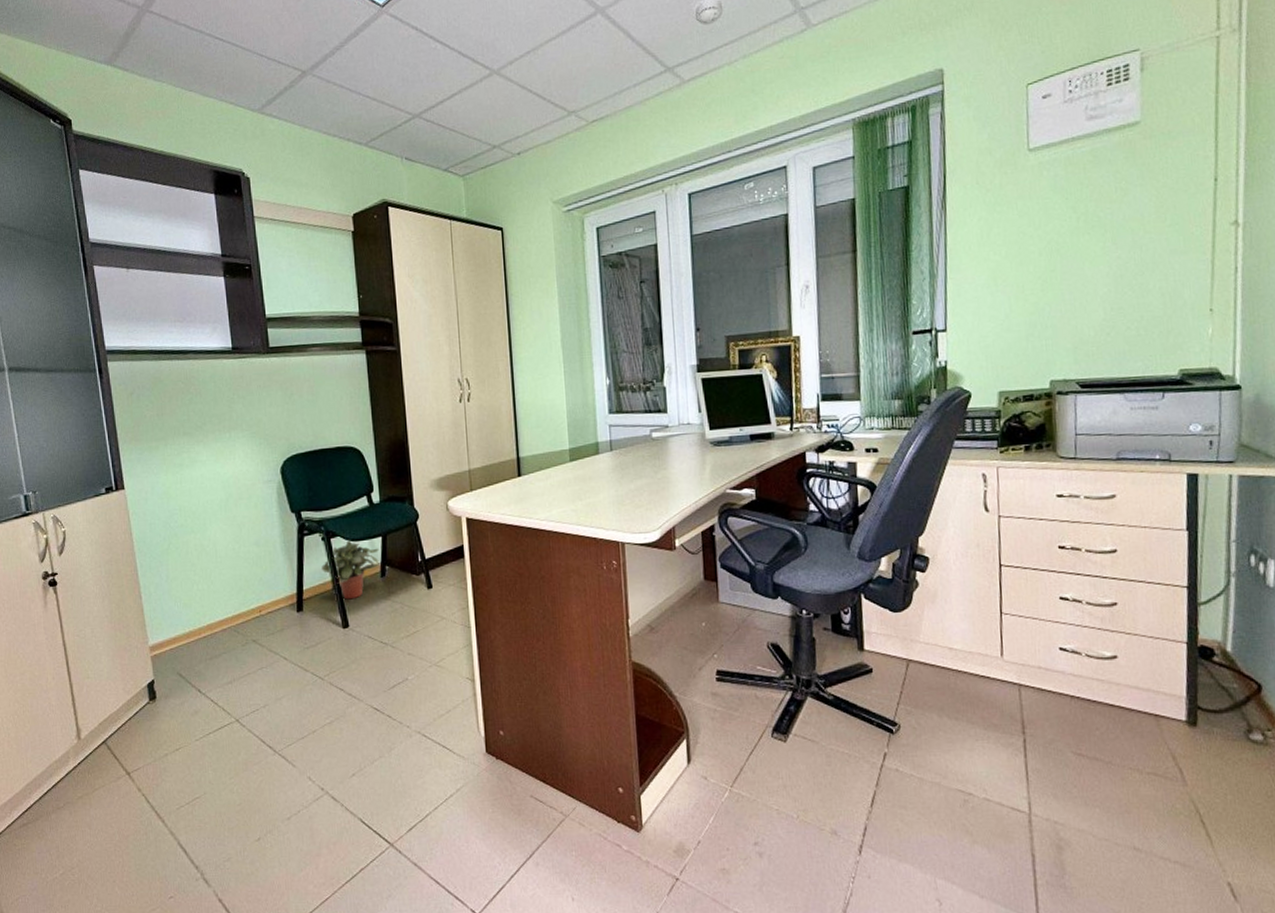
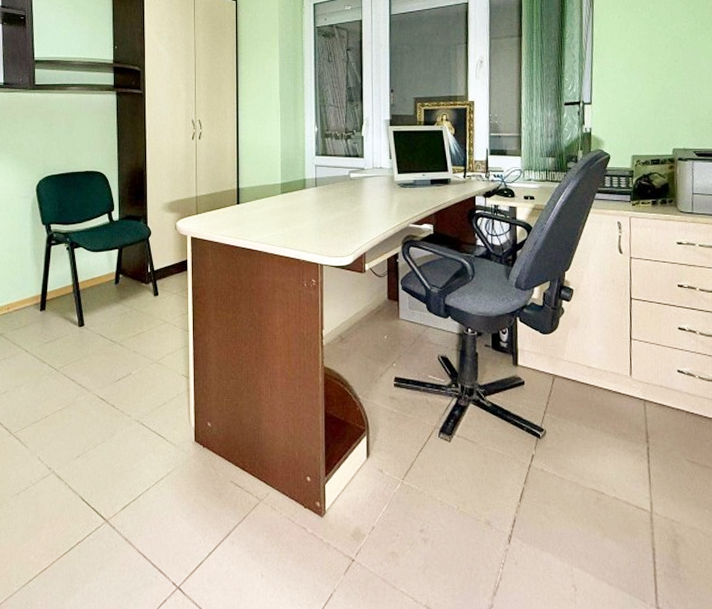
potted plant: present [322,540,380,600] -> none [64,251,116,302]

